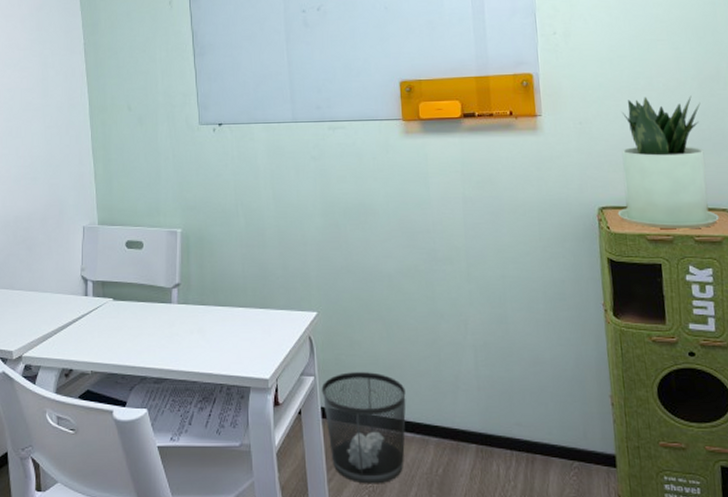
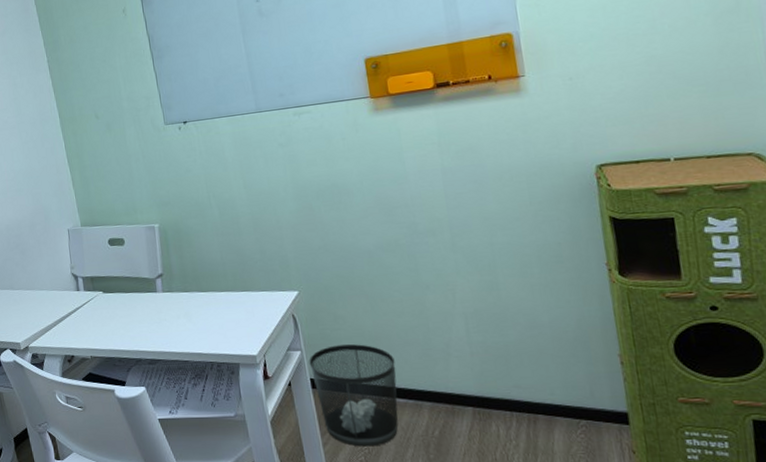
planter: present [617,95,719,230] -> none [619,33,744,182]

